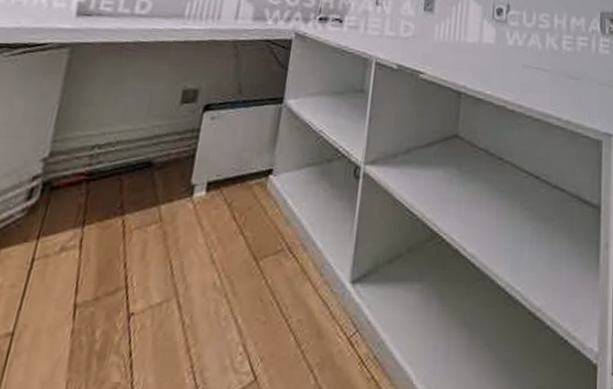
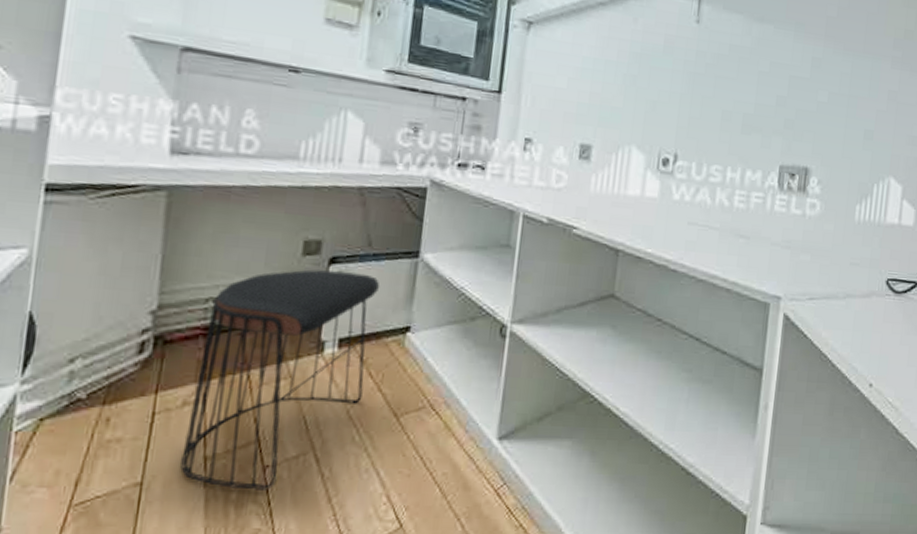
stool: none [51,116,248,340] -> present [180,269,380,490]

